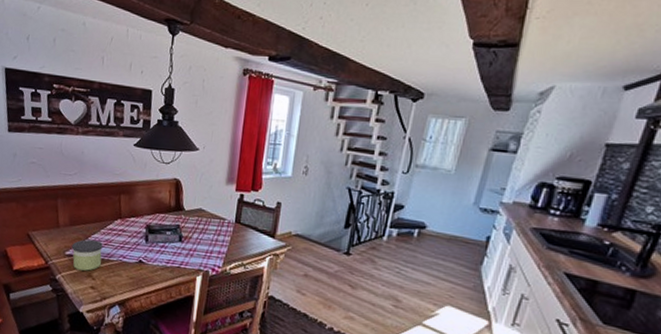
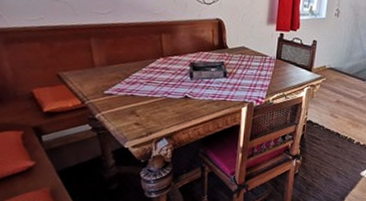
candle: present [71,239,103,271] -> none [111,78,146,109]

